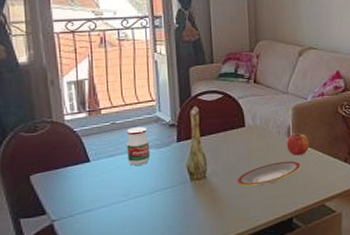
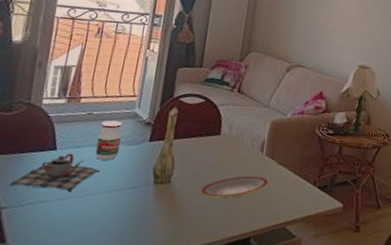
teapot: none [53,163,137,200] -> present [8,153,100,192]
apple: present [286,133,309,156] -> none [258,148,282,172]

